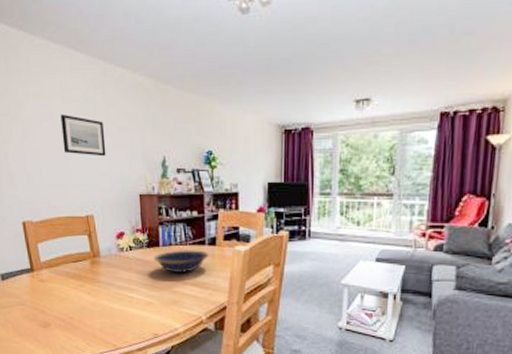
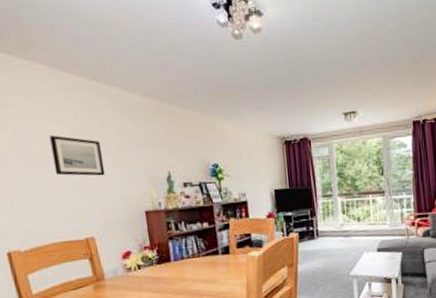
bowl: present [153,250,208,273] -> none [165,260,223,286]

